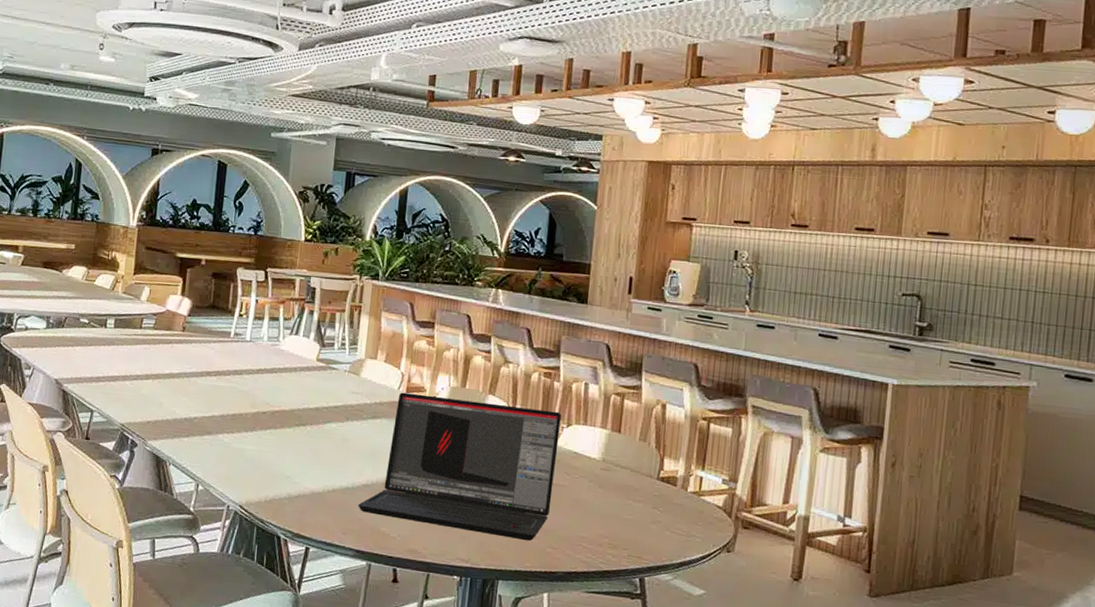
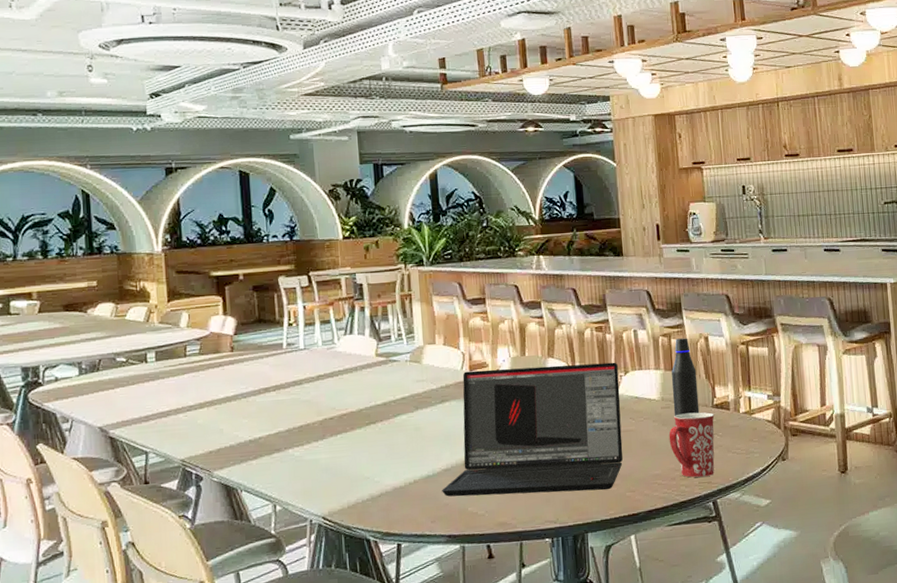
mug: none [602,479,658,551] -> present [669,412,715,478]
water bottle: none [612,400,647,492] -> present [671,338,700,427]

